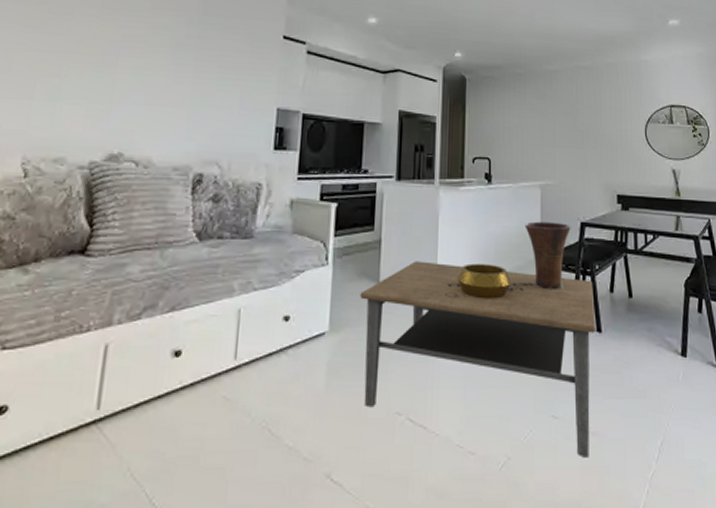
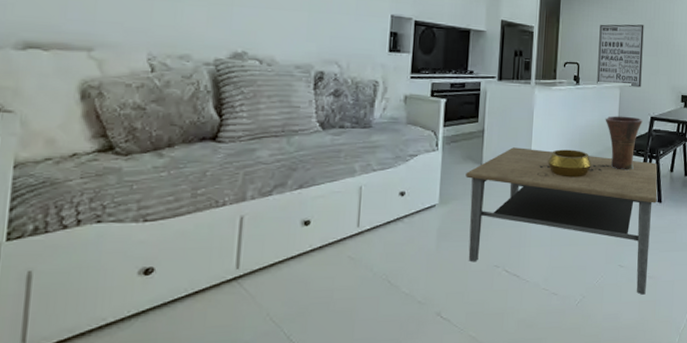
wall art: none [512,110,566,186] -> present [597,24,644,87]

